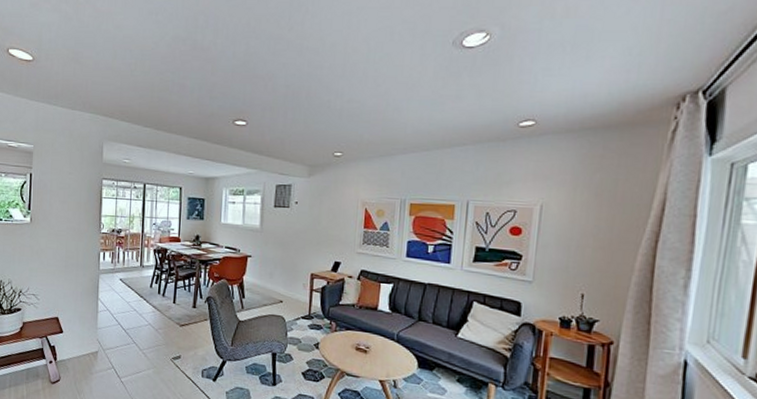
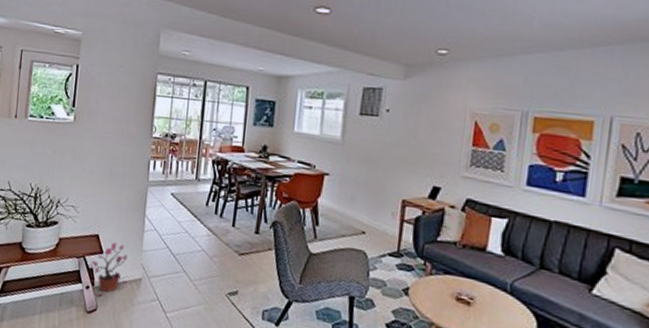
potted plant: none [51,322,86,370] -> present [89,242,128,297]

